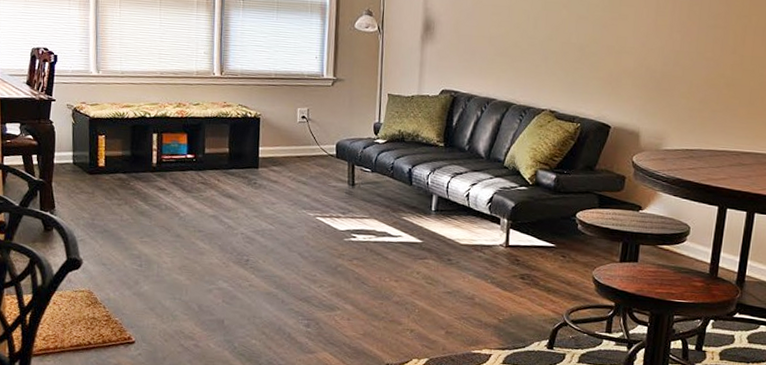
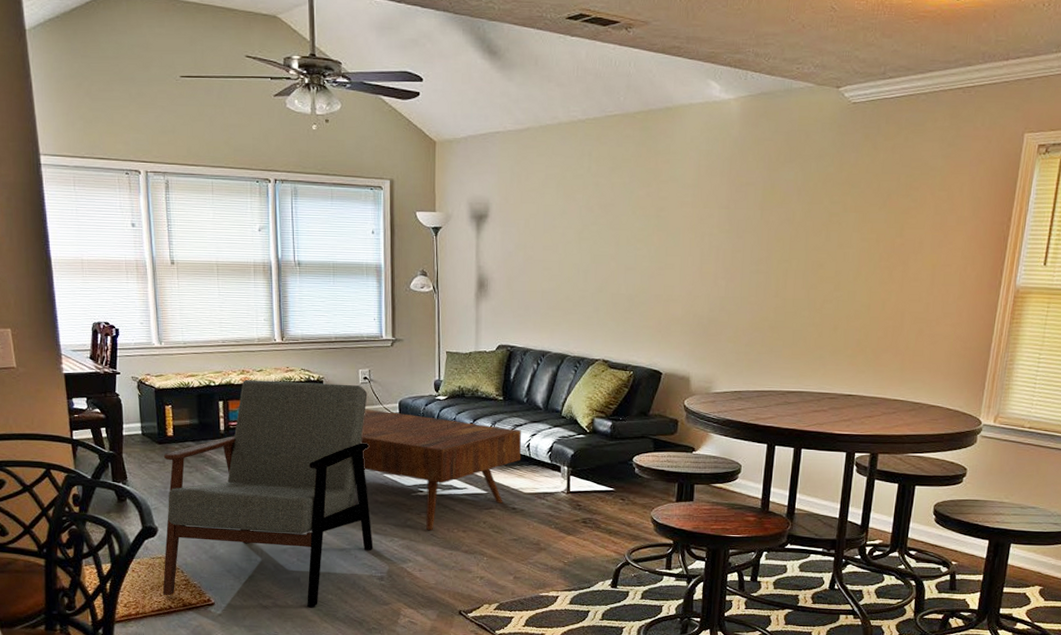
armchair: none [82,113,305,352] -> present [162,380,373,608]
coffee table: none [295,148,462,279] -> present [361,409,522,531]

